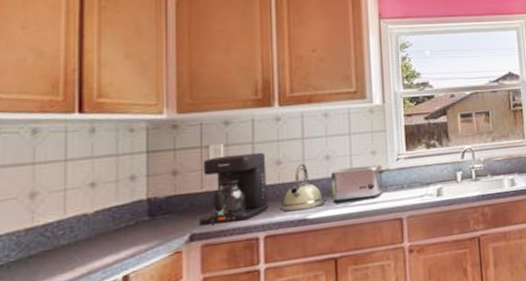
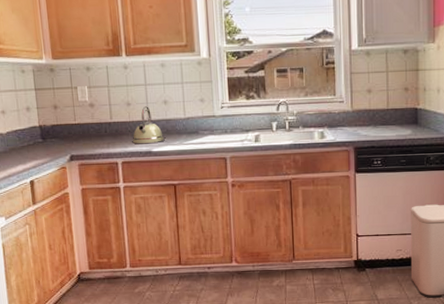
coffee maker: present [198,152,269,226] -> none [74,94,124,149]
toaster: present [330,164,385,205] -> none [168,111,212,142]

